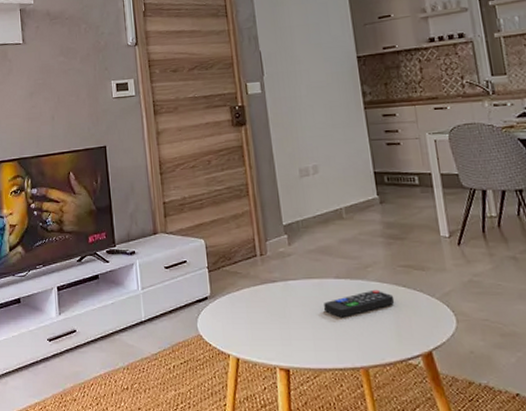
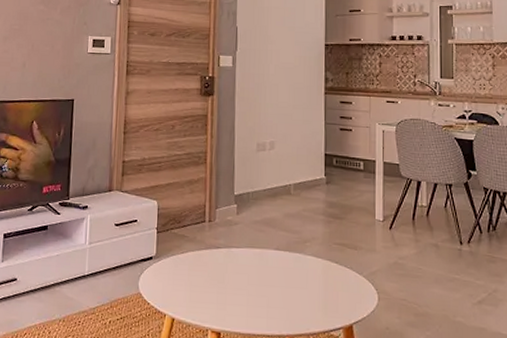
remote control: present [324,289,395,318] -> none [261,263,326,288]

